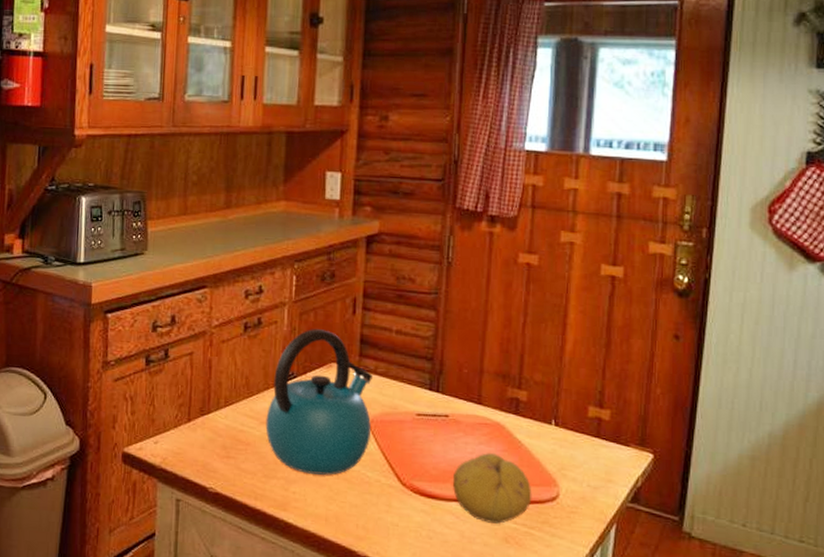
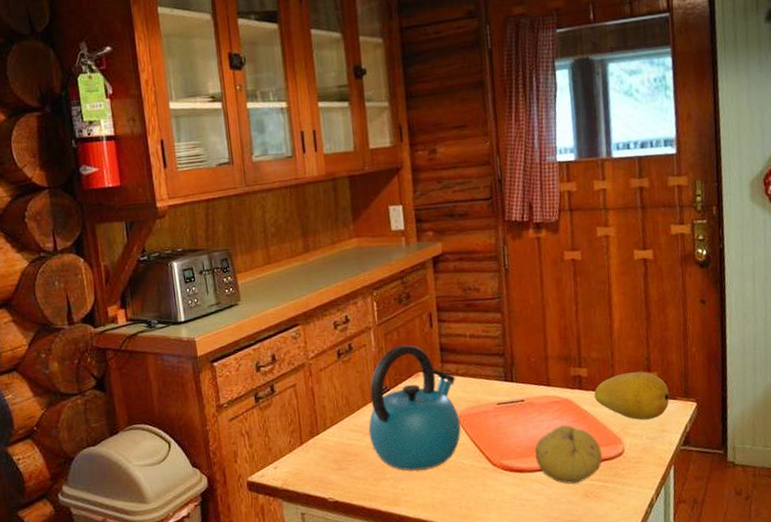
fruit: none [531,405,622,465] -> present [594,371,670,420]

